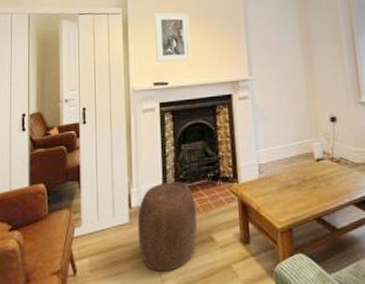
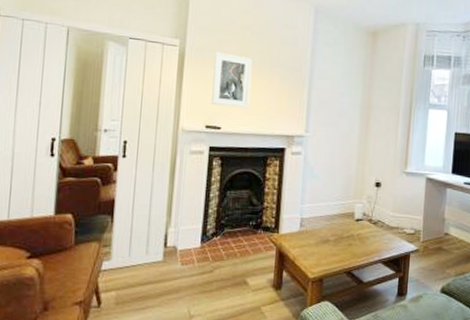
stool: present [137,181,197,272] -> none [170,225,234,309]

